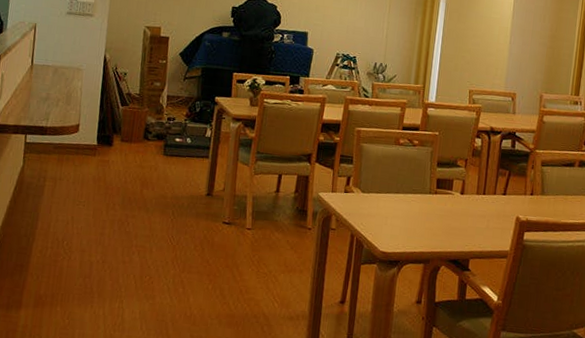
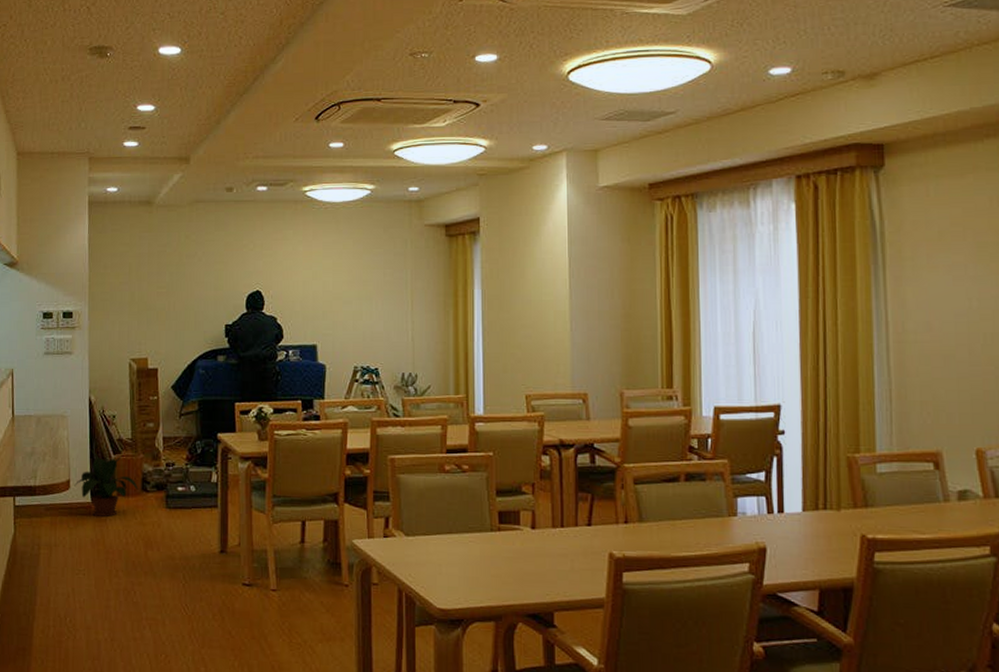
potted plant: none [83,98,141,158] -> present [74,447,139,517]

